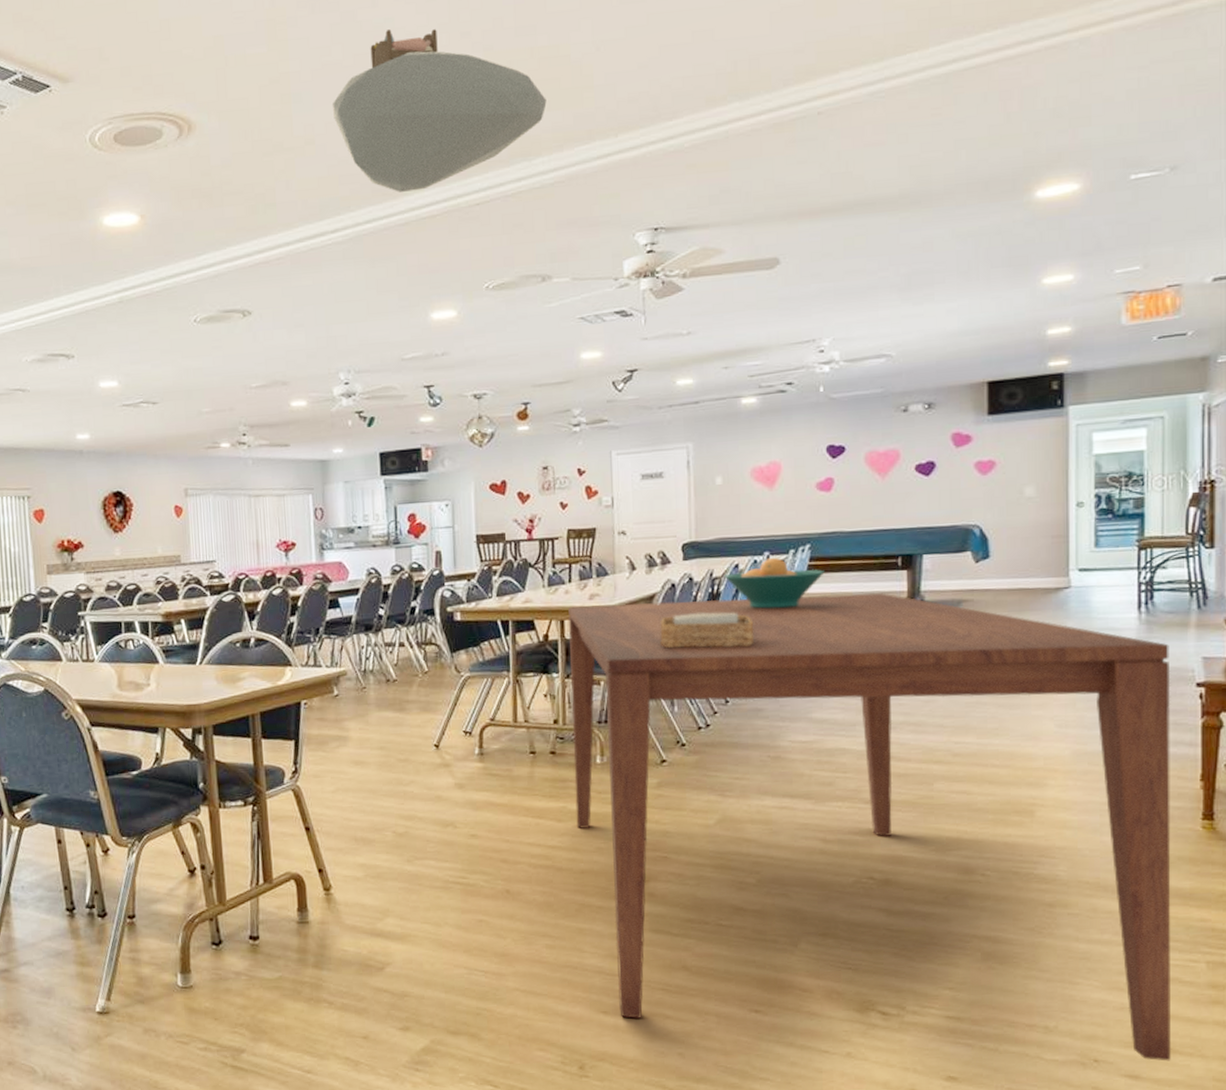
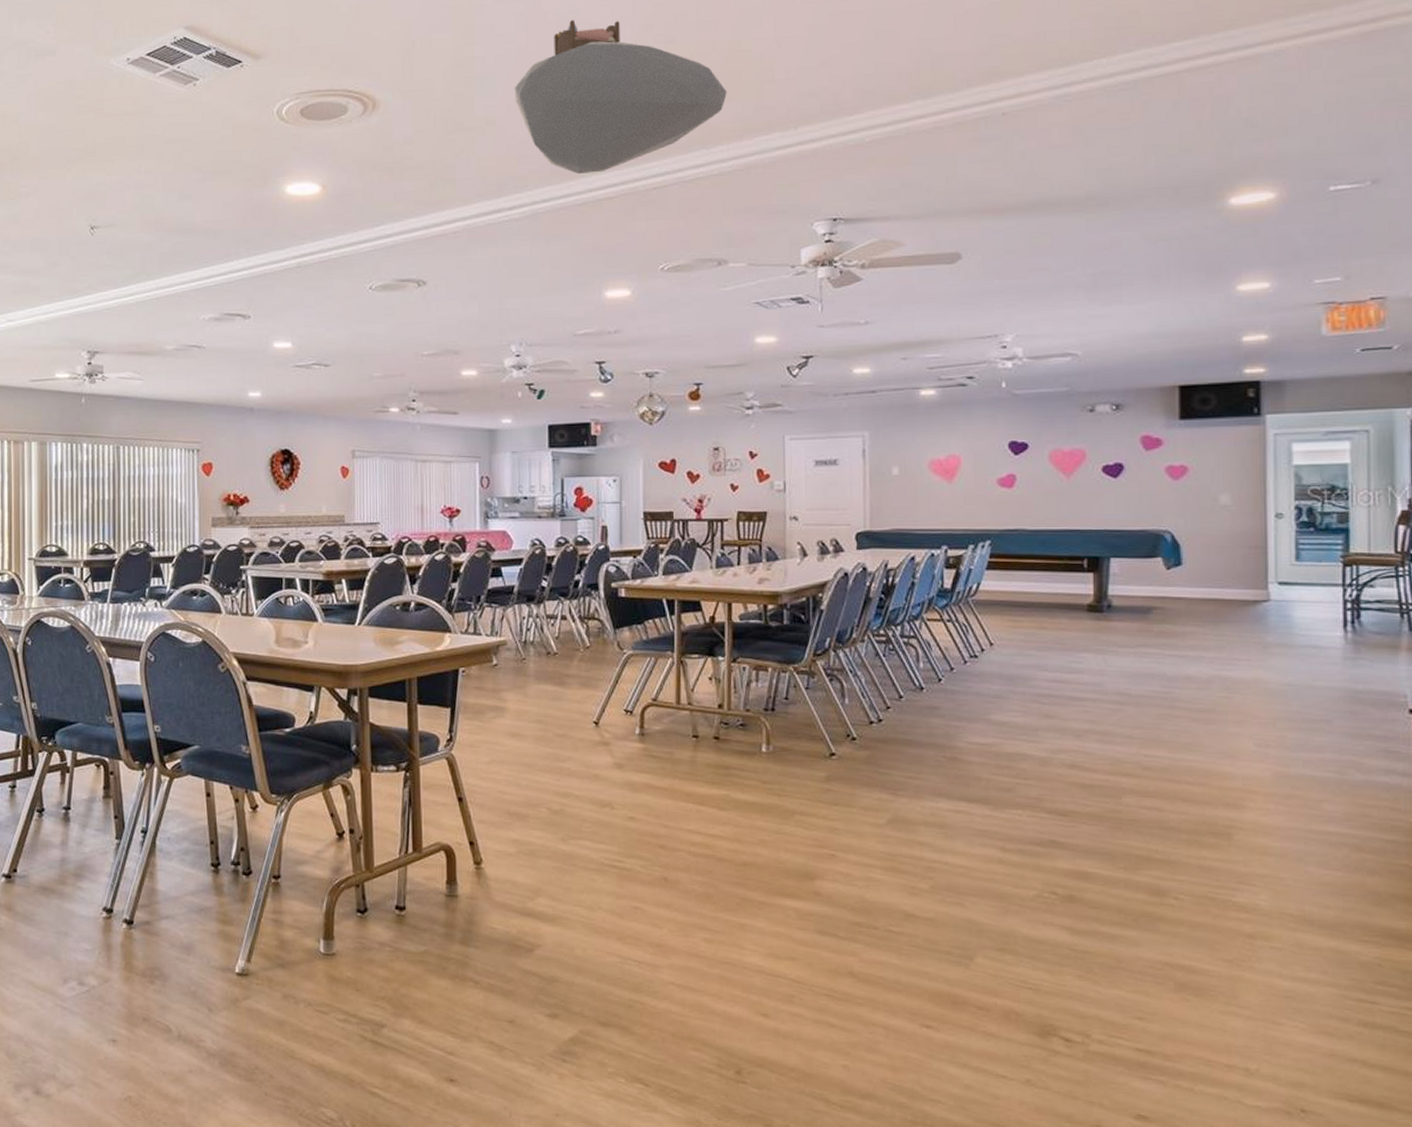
dining table: present [568,593,1172,1061] -> none [736,589,1389,1118]
napkin holder: present [660,612,754,649] -> none [831,604,931,642]
fruit bowl: present [724,557,825,609] -> none [899,551,1006,605]

